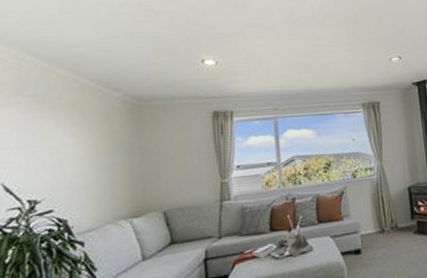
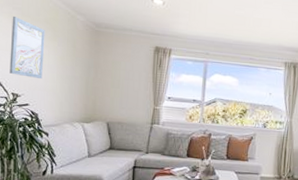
wall art: none [22,105,71,177] -> present [9,15,45,79]

